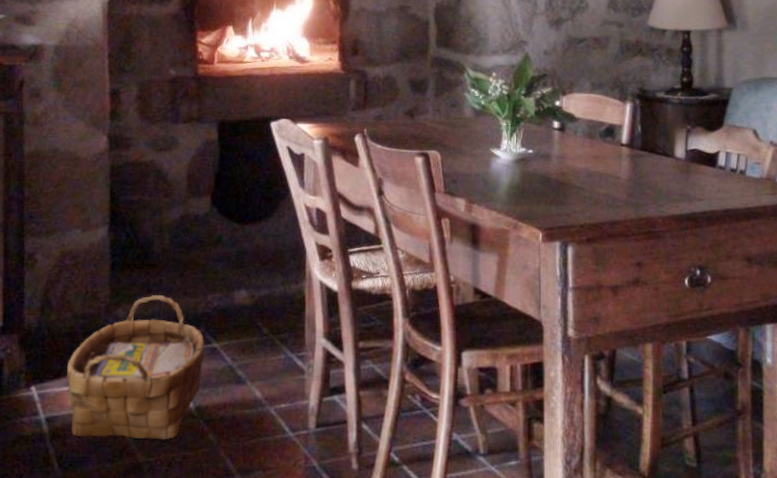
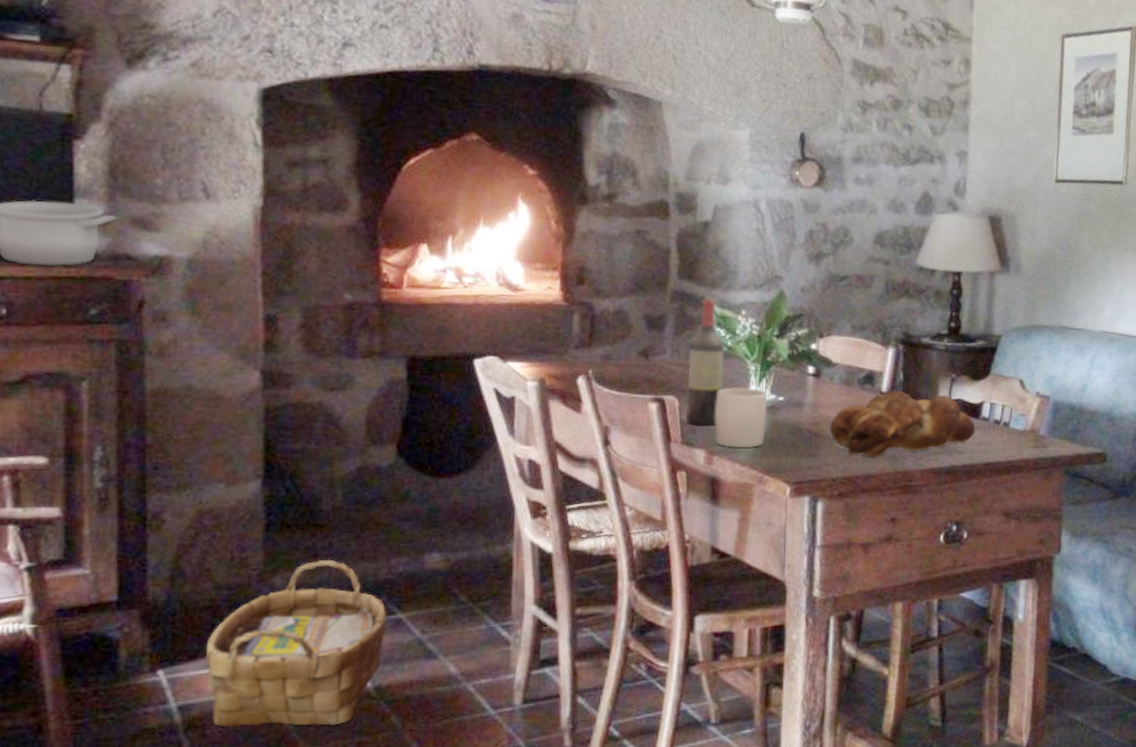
wine bottle: none [447,63,479,177] -> present [686,298,725,426]
mug: none [473,141,519,197] -> present [714,387,768,448]
bread loaf: none [576,142,714,205] -> present [830,391,977,457]

